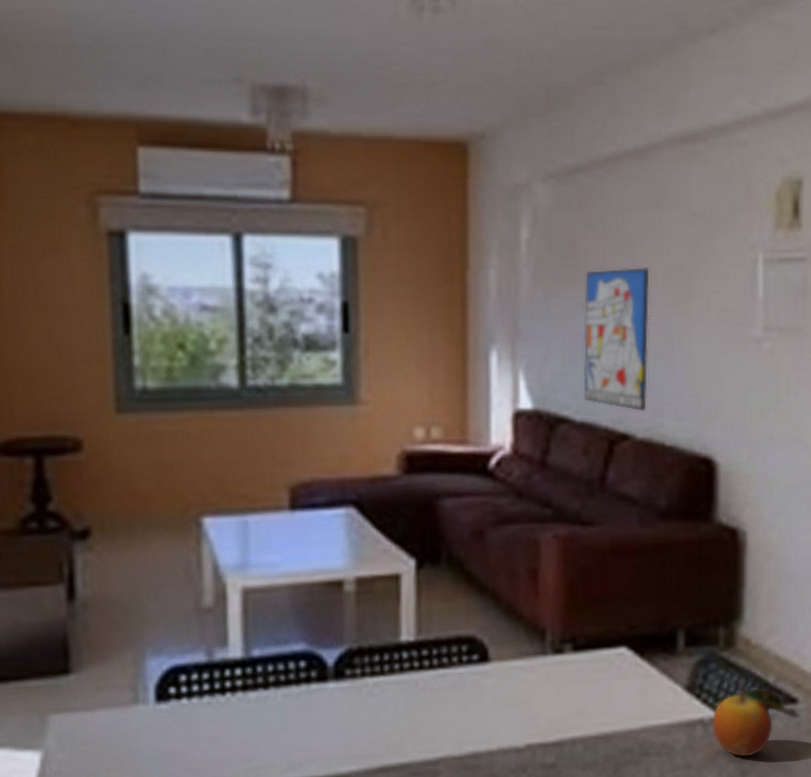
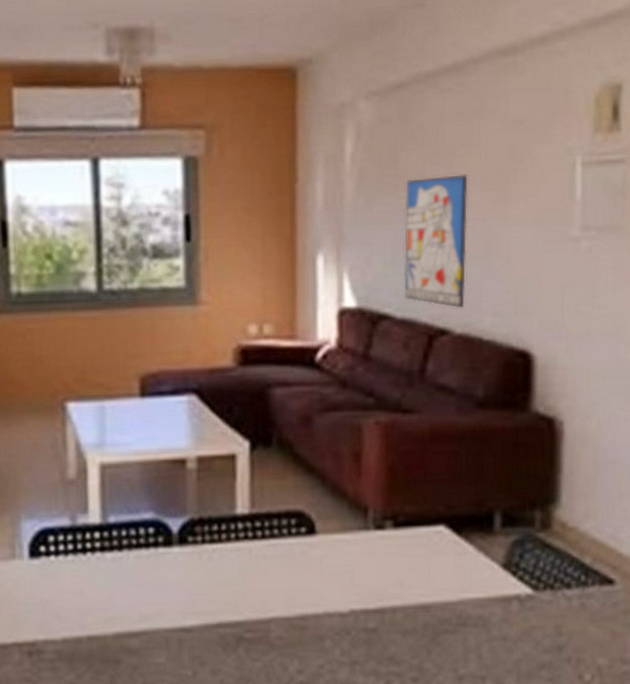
fruit: present [711,678,800,757] -> none [527,558,617,633]

